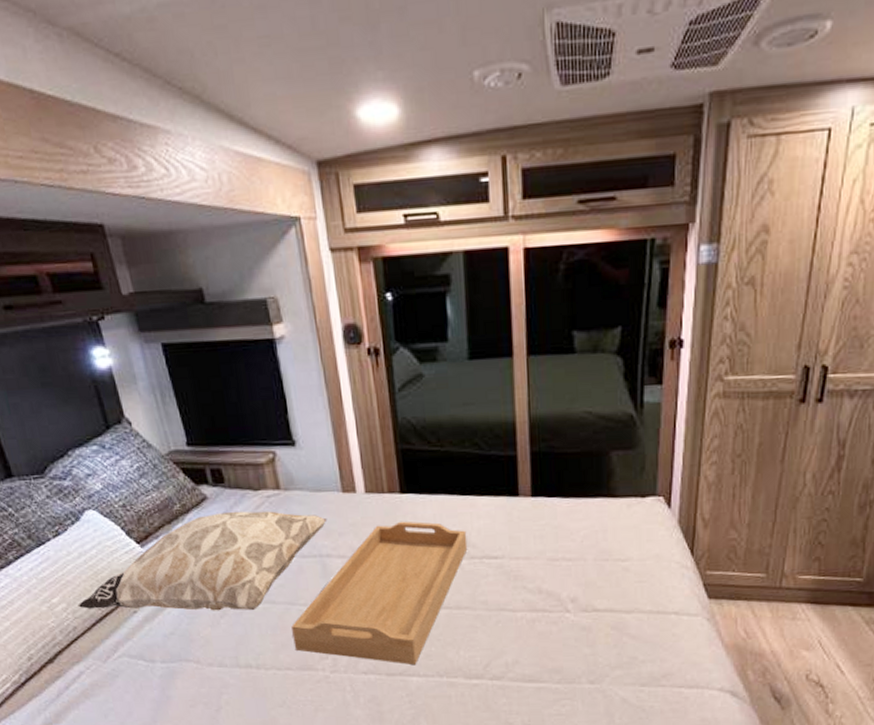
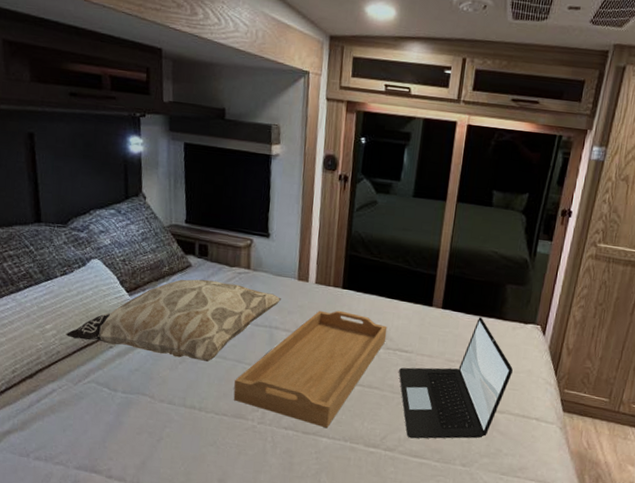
laptop: none [491,499,635,661] -> present [399,317,513,439]

